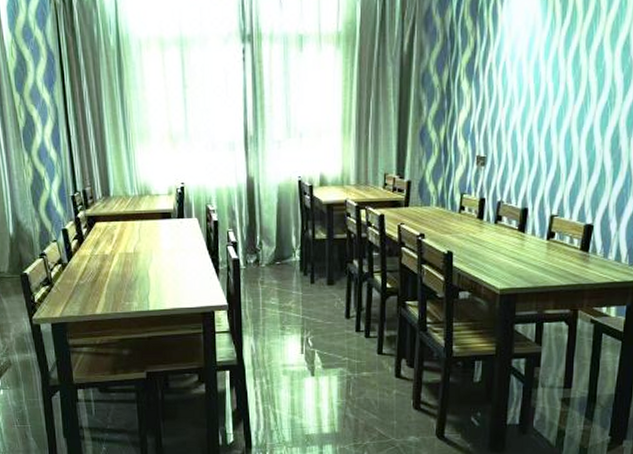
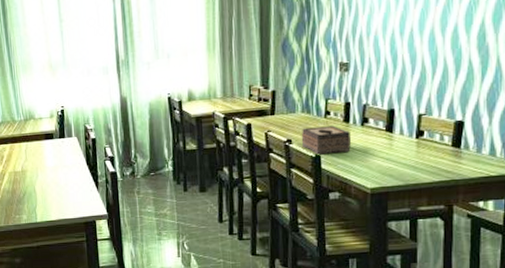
tissue box: none [434,222,485,252] -> present [301,125,352,155]

